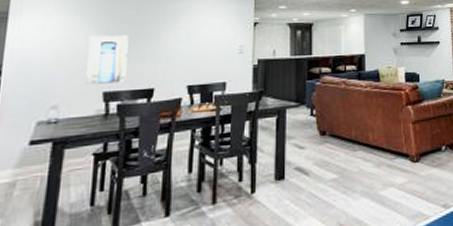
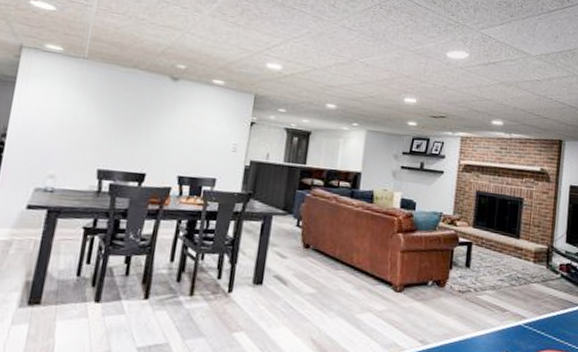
wall art: present [85,35,129,84] -> none [82,112,127,163]

